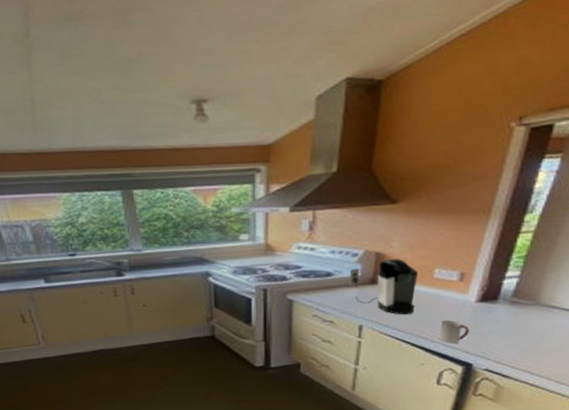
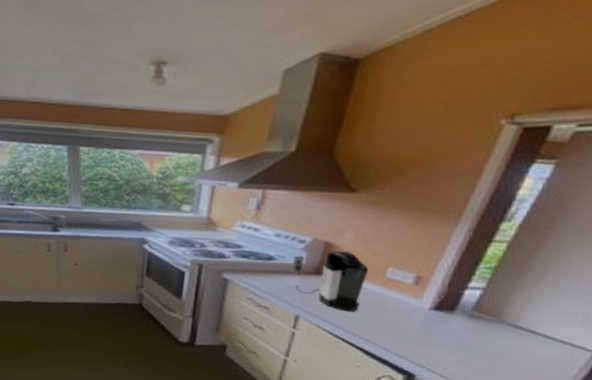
cup: present [439,320,470,343] -> none [381,323,418,350]

